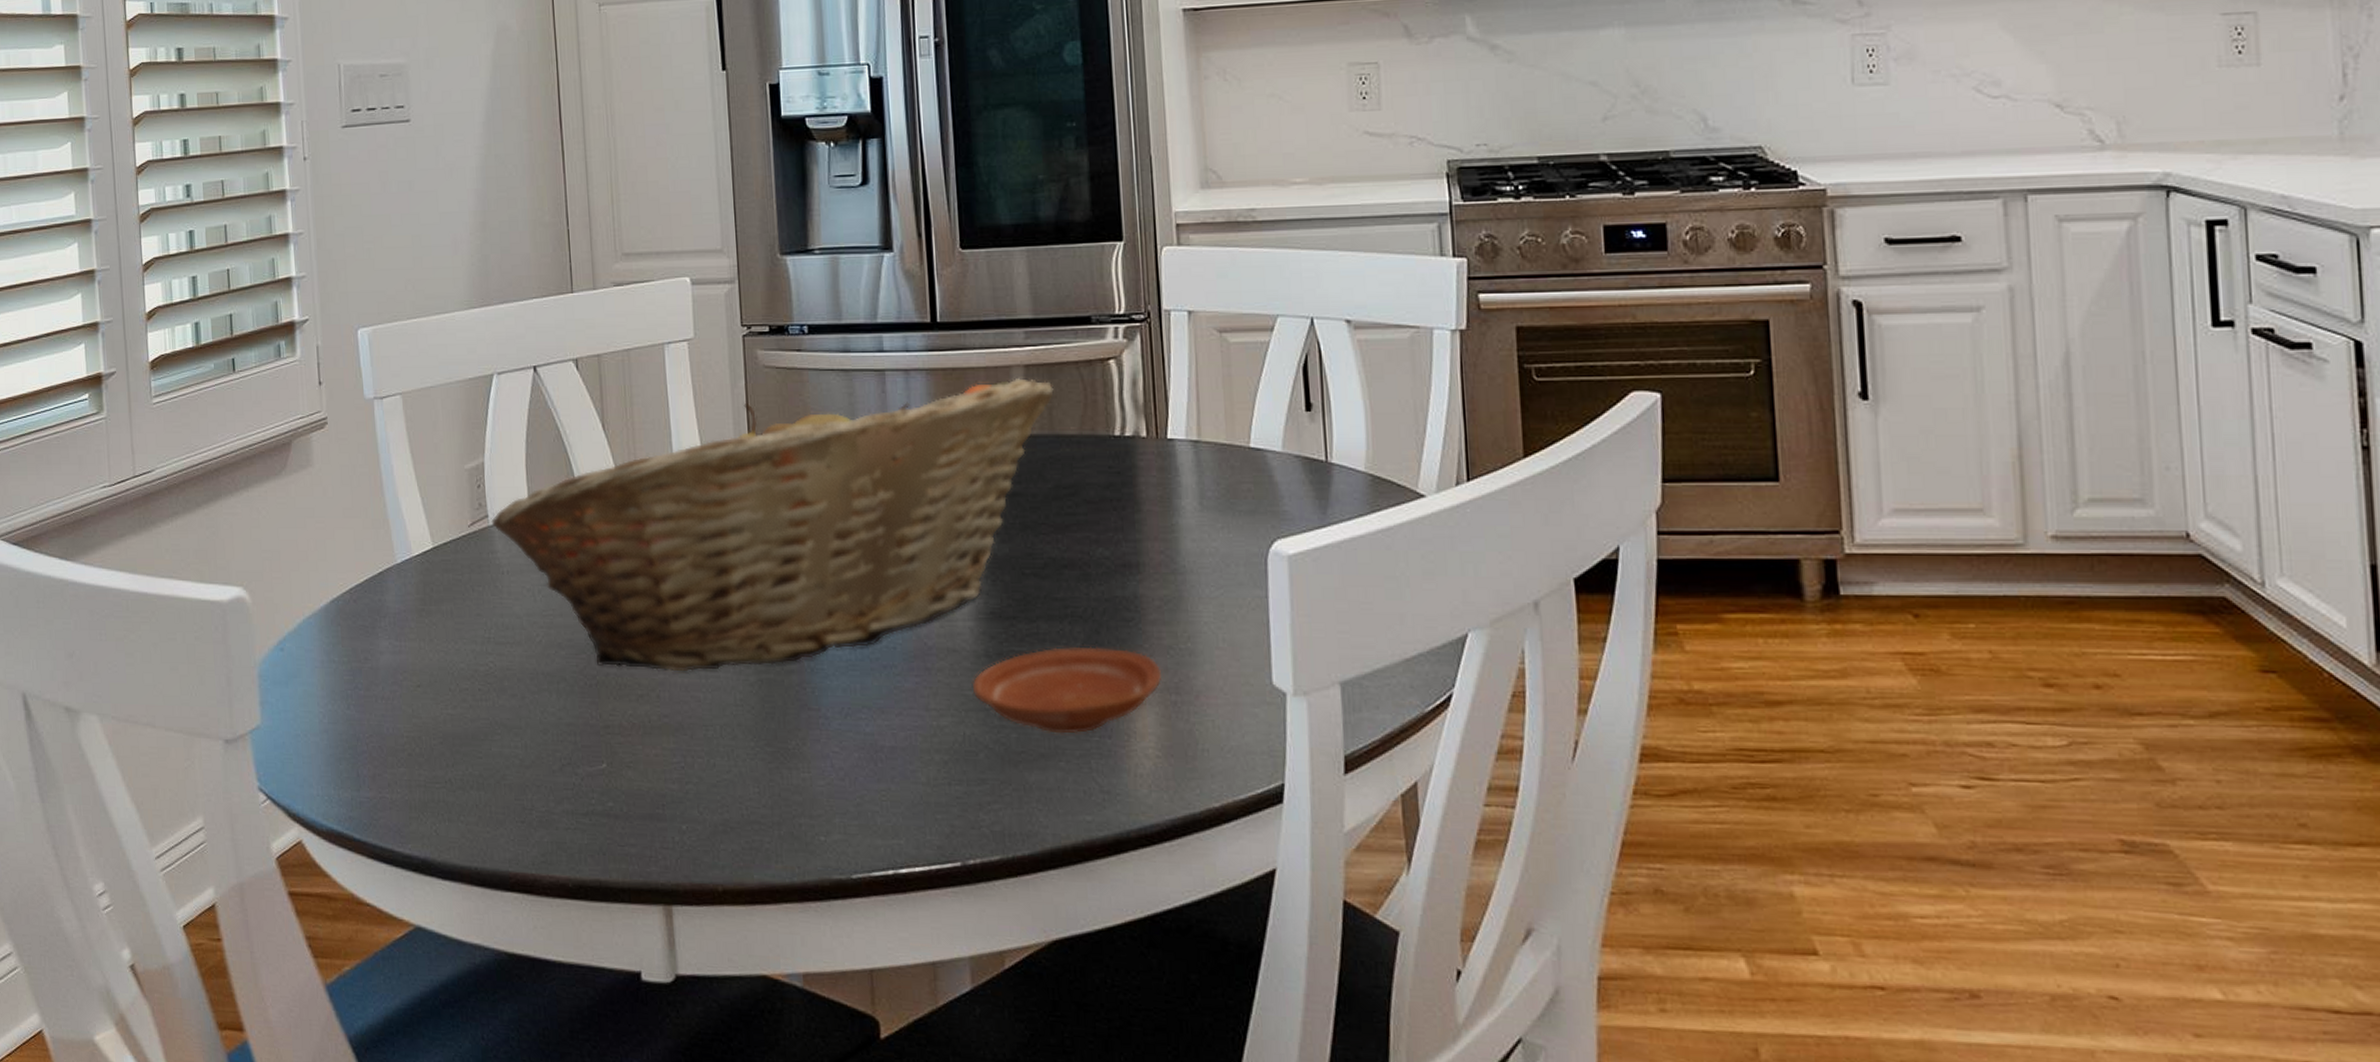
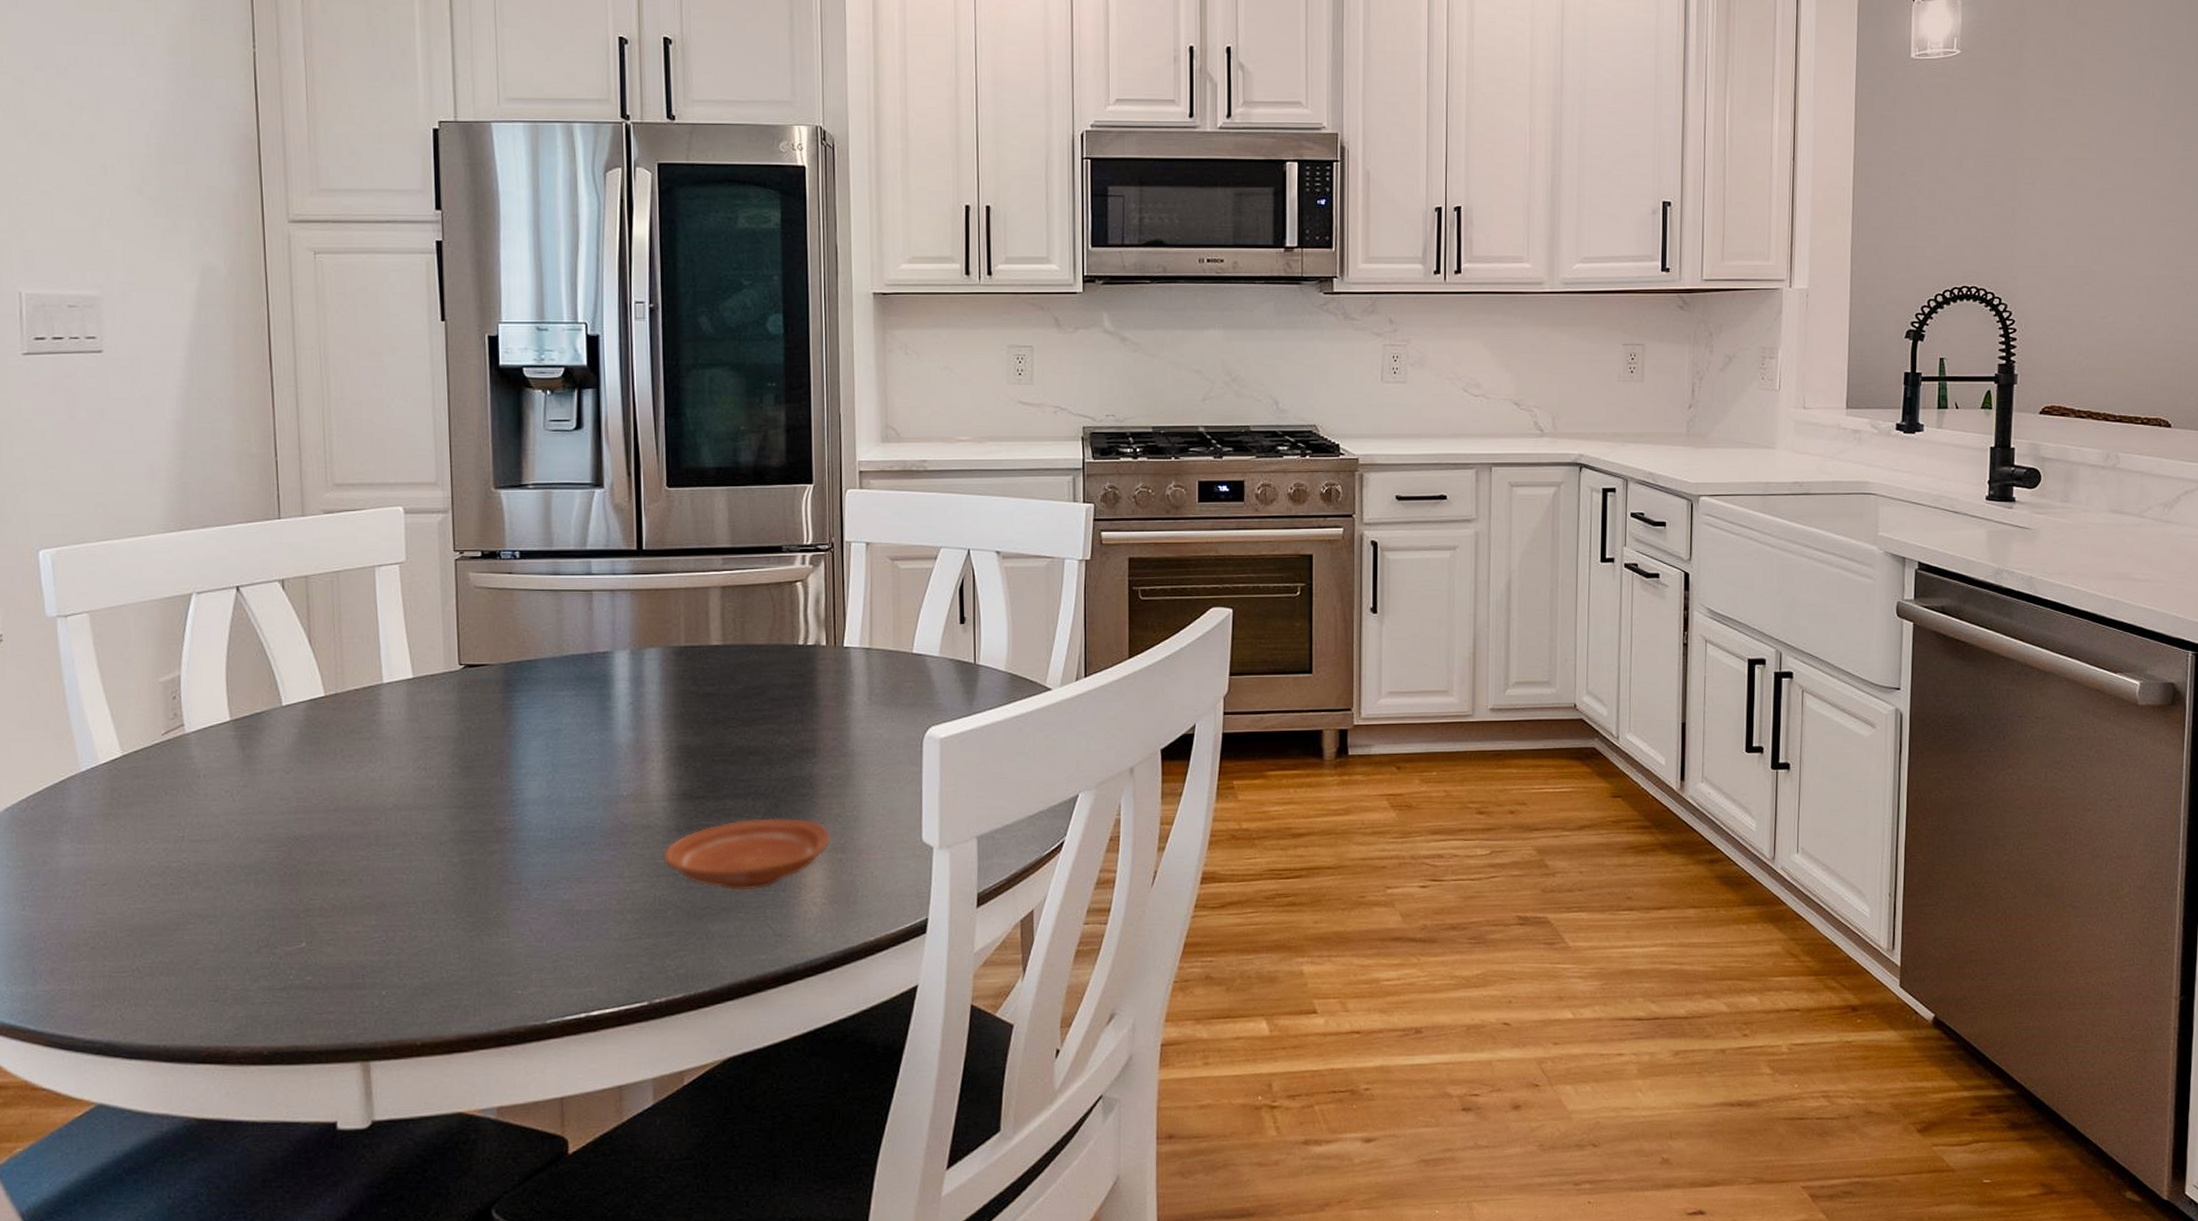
fruit basket: present [491,377,1054,672] -> none [187,596,747,858]

